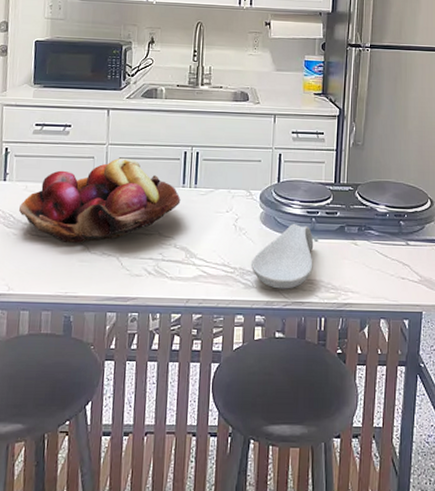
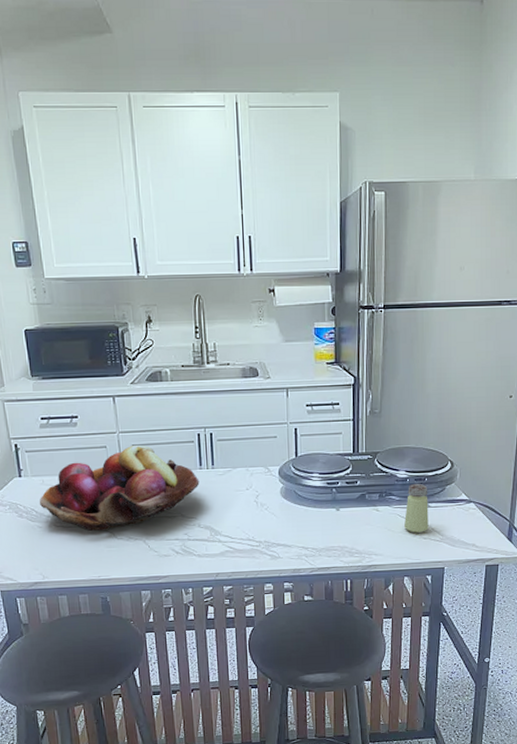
spoon rest: present [251,224,314,289] -> none [276,496,336,558]
saltshaker: none [383,219,408,272] -> present [404,483,429,533]

